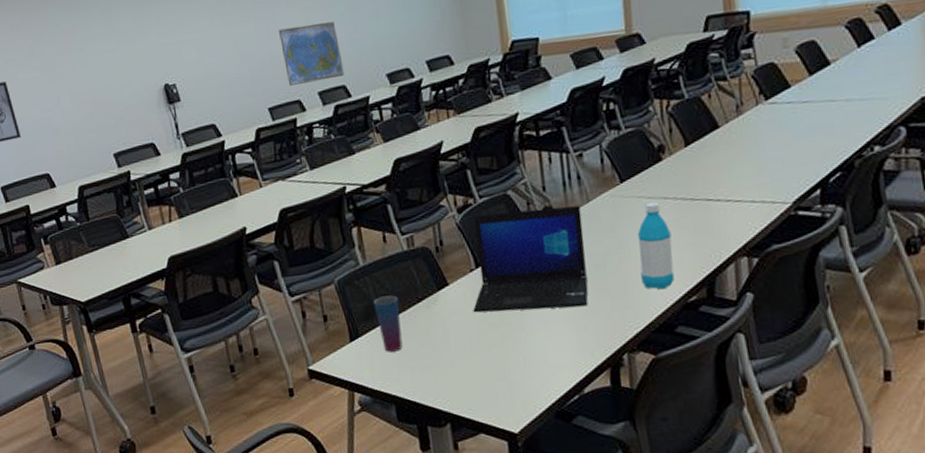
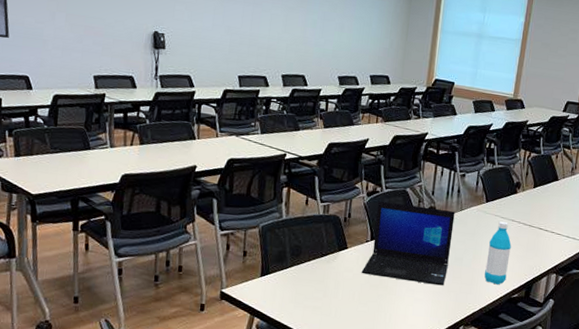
world map: present [279,21,345,87] -> none [259,16,308,68]
cup: present [373,295,403,352] -> none [286,246,307,291]

